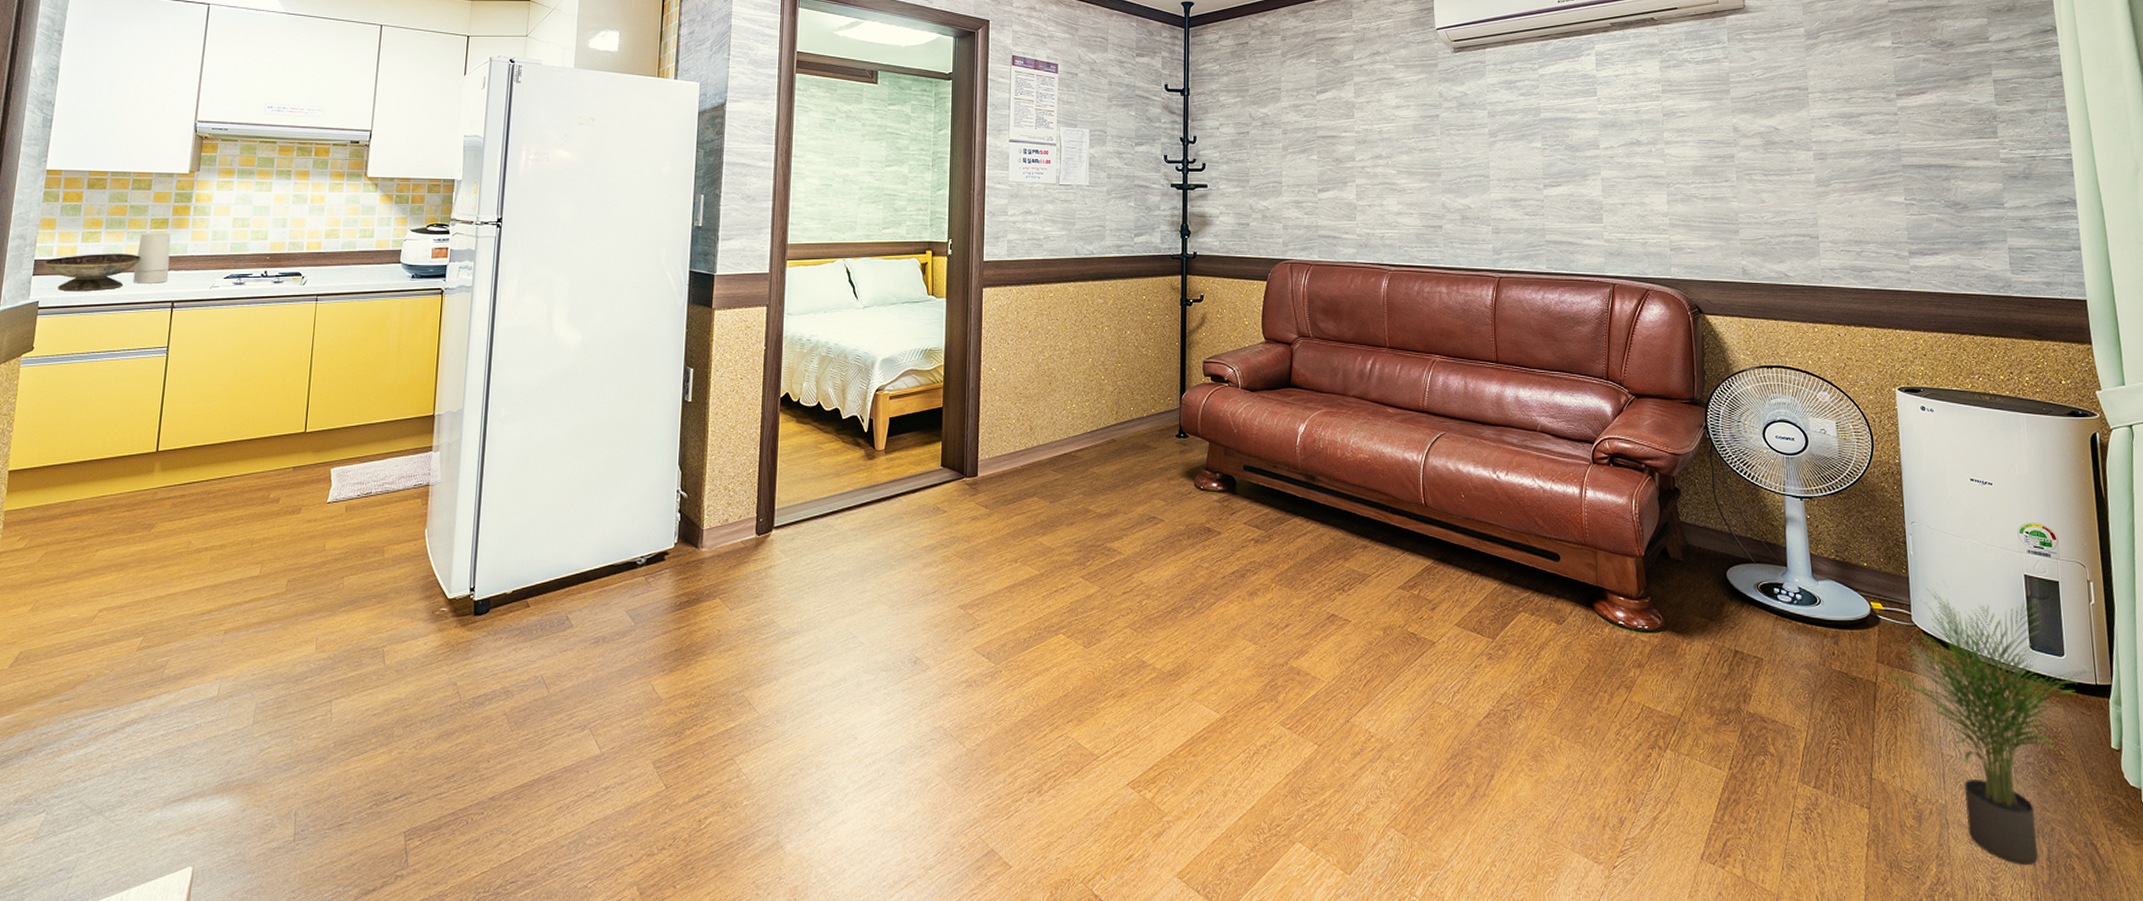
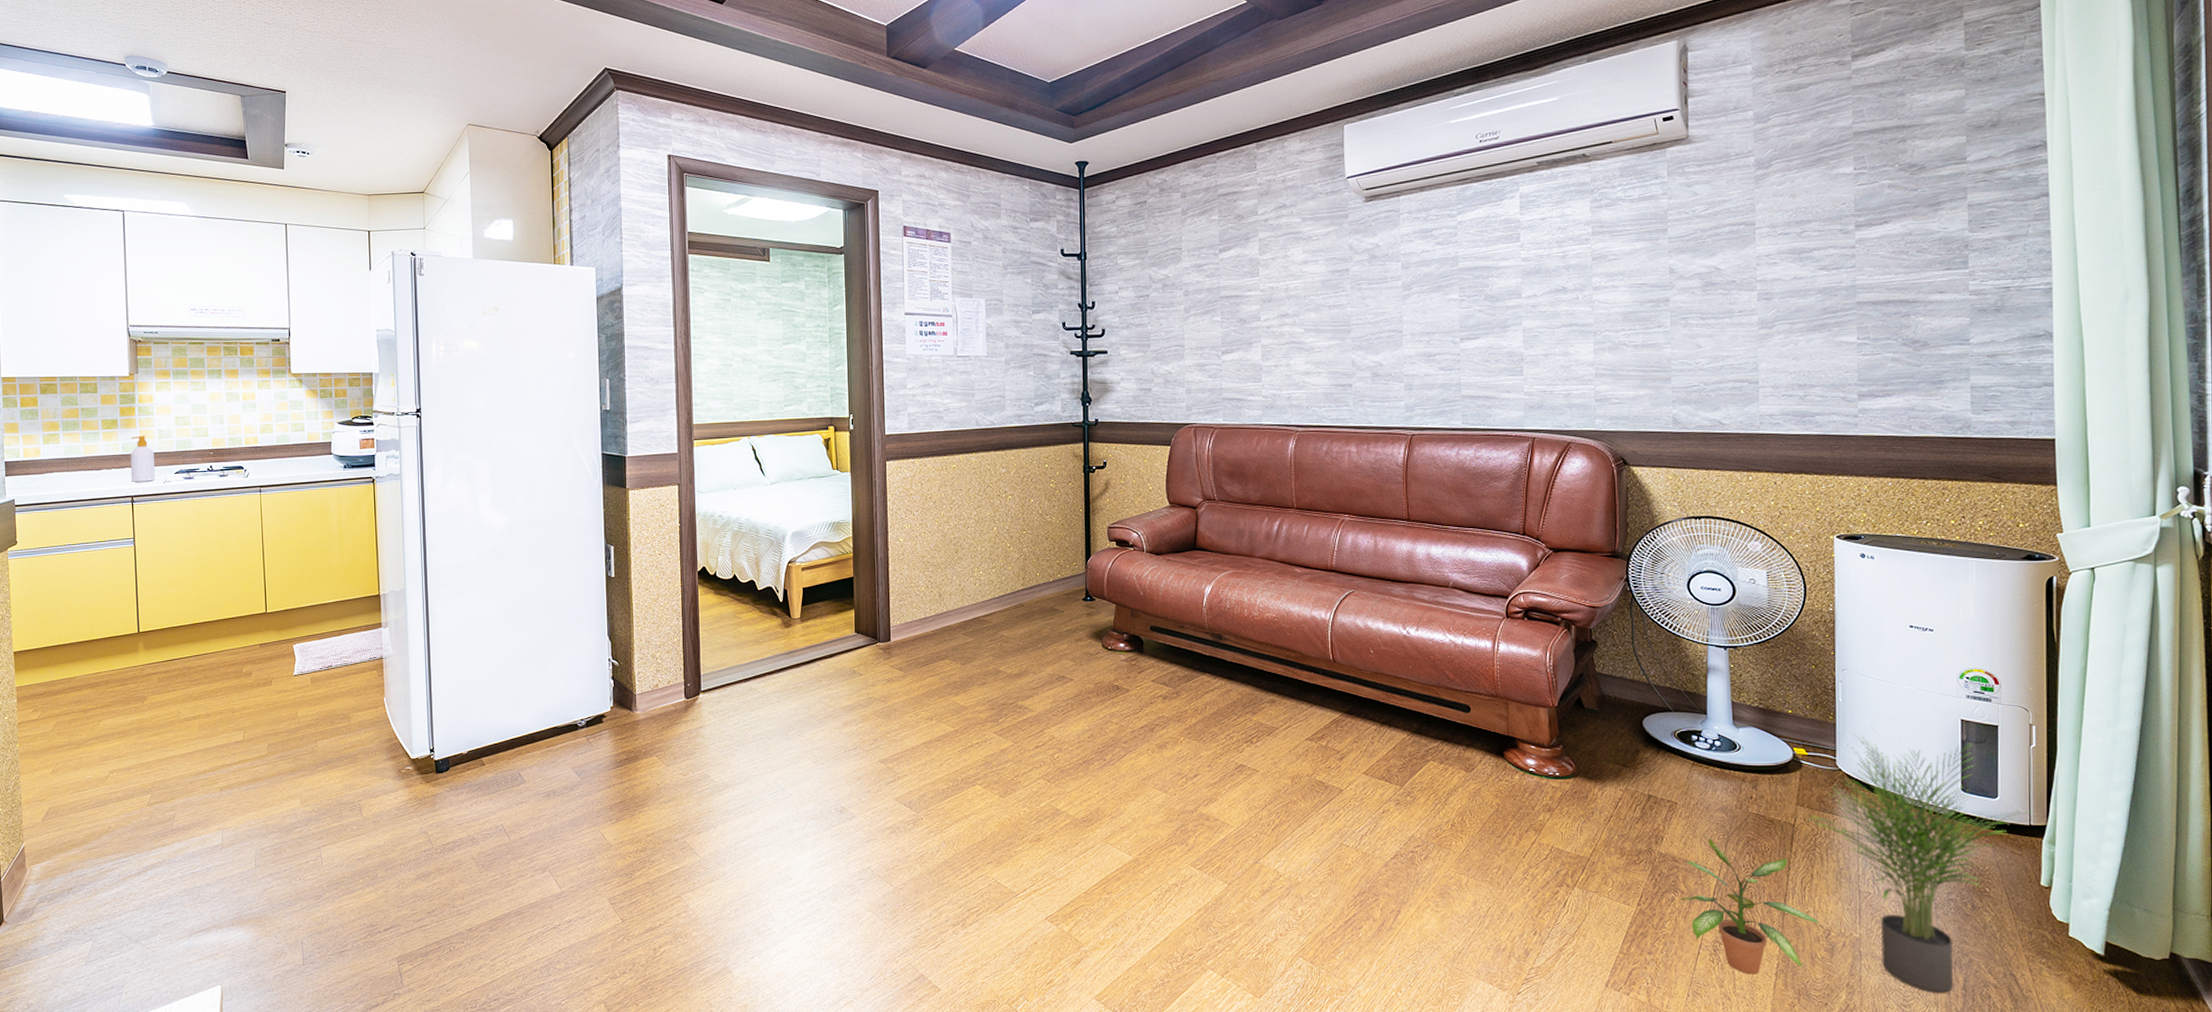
decorative bowl: present [42,254,141,291] -> none [12,453,98,489]
canister: present [132,232,171,283] -> none [93,432,124,481]
soap bottle: none [174,237,205,286] -> present [130,436,155,482]
potted plant: none [1769,697,1908,845] -> present [1679,838,1822,975]

